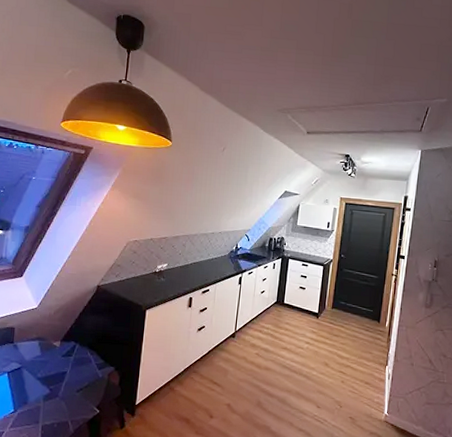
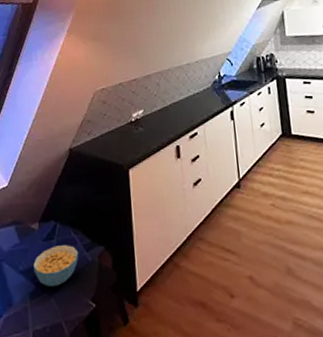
cereal bowl: none [50,361,92,393] -> present [33,245,79,287]

